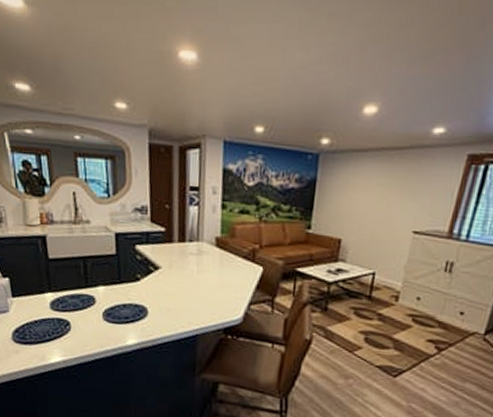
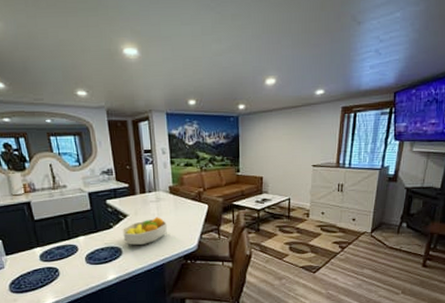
fruit bowl: none [150,274,208,308] -> present [121,217,168,246]

